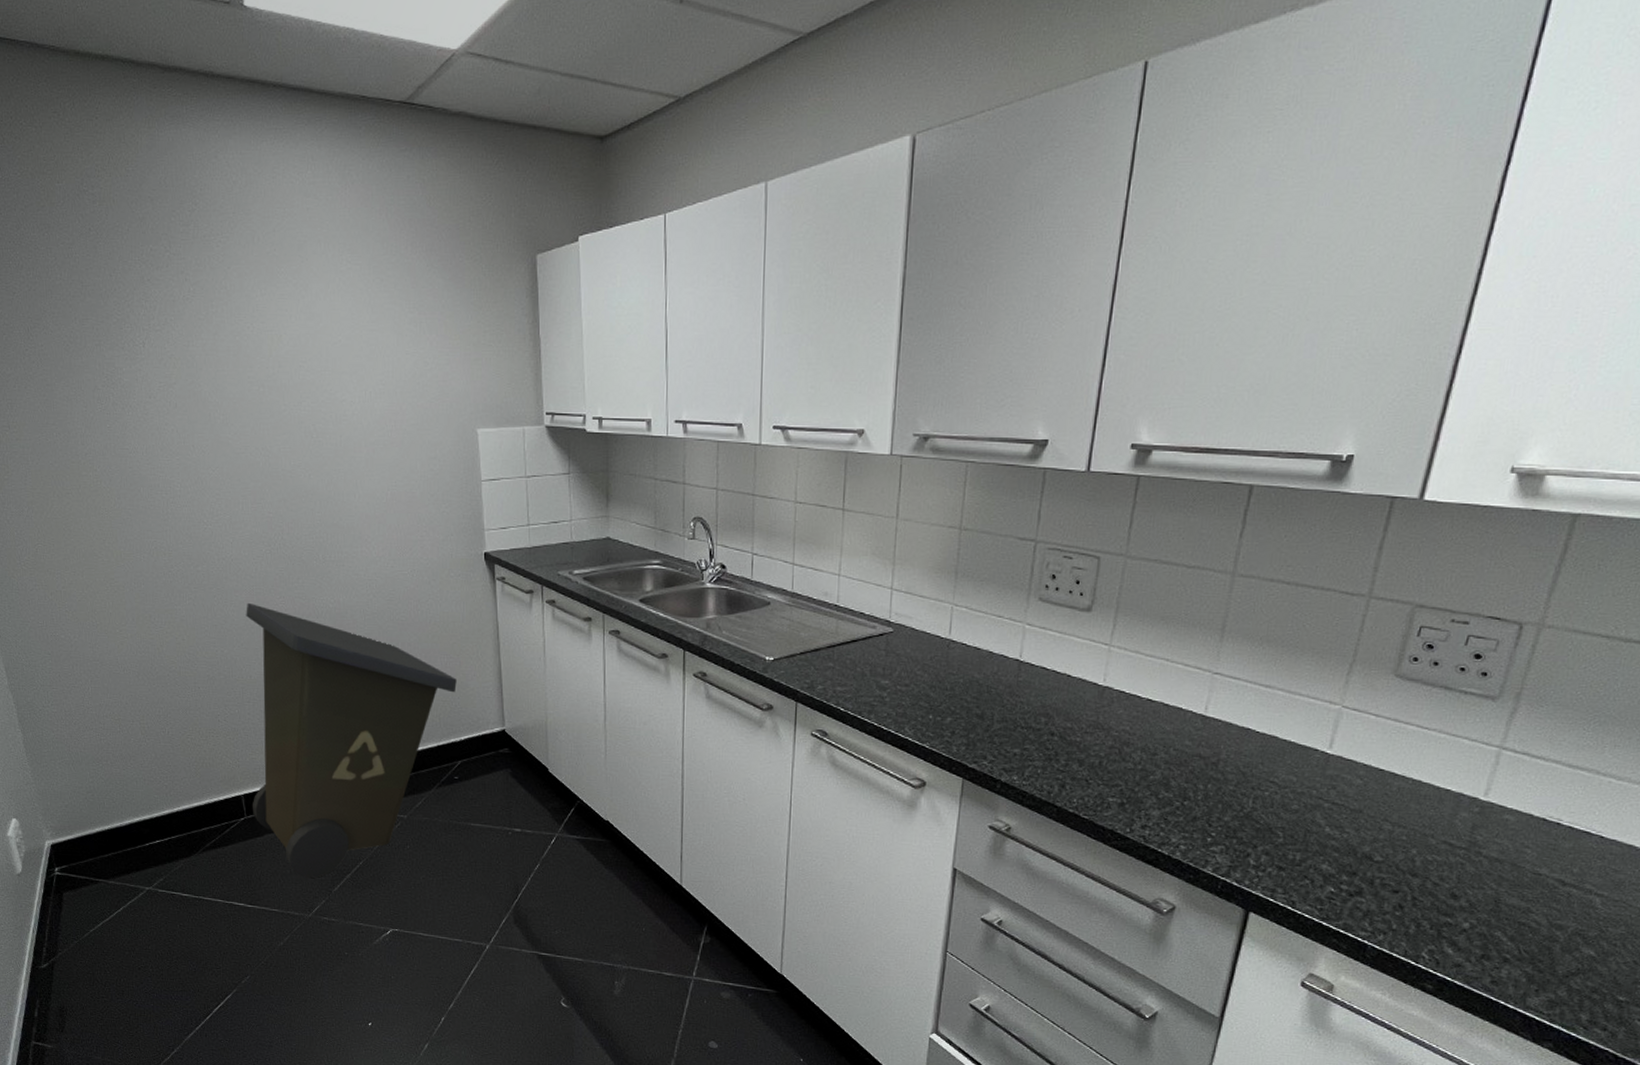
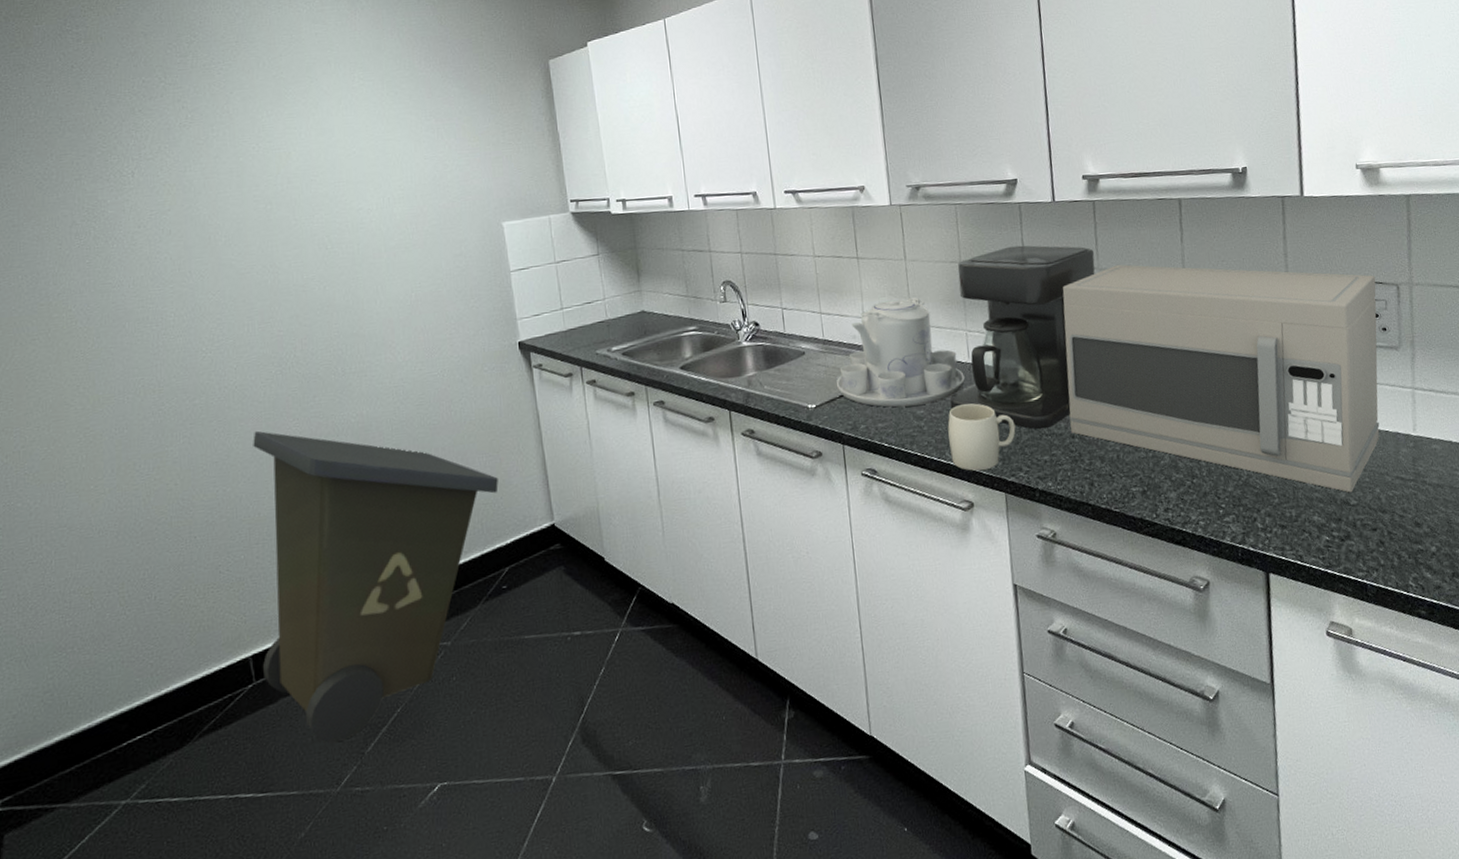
tea set: none [798,560,941,675] -> present [836,297,965,408]
mug: none [910,681,989,753] -> present [947,403,1016,472]
coffee maker: none [919,517,1126,721] -> present [949,245,1095,430]
microwave: none [1052,553,1493,848] -> present [1062,264,1380,493]

